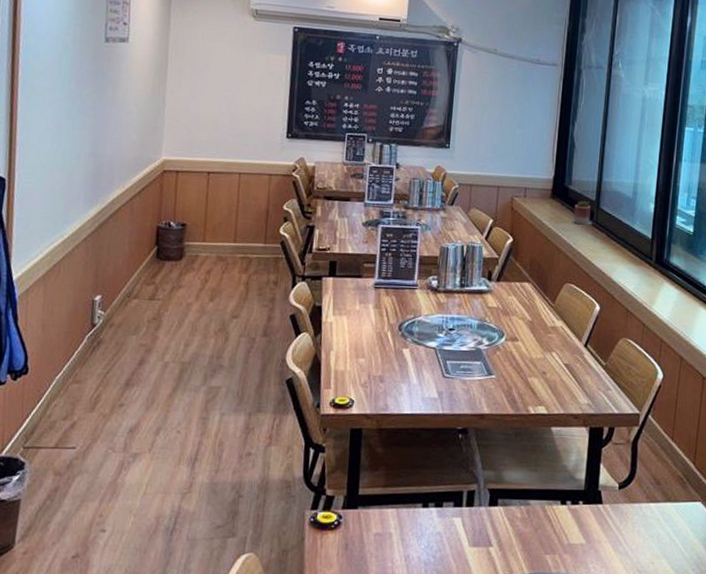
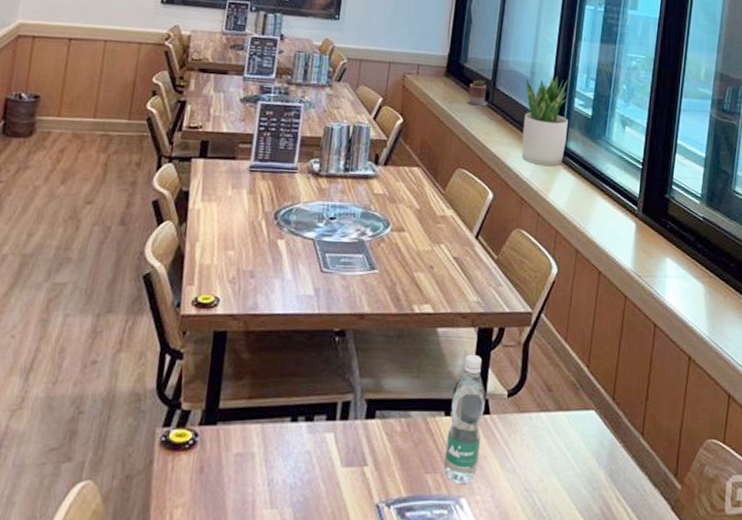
bottle: none [561,450,598,564] -> present [444,354,486,484]
planter: none [626,195,670,281] -> present [521,75,568,167]

